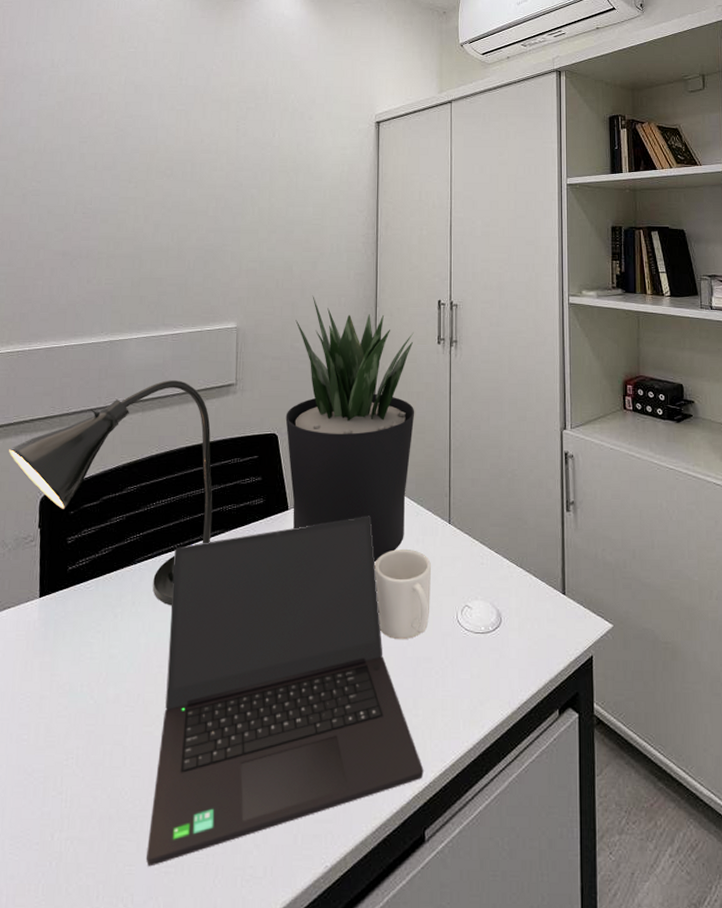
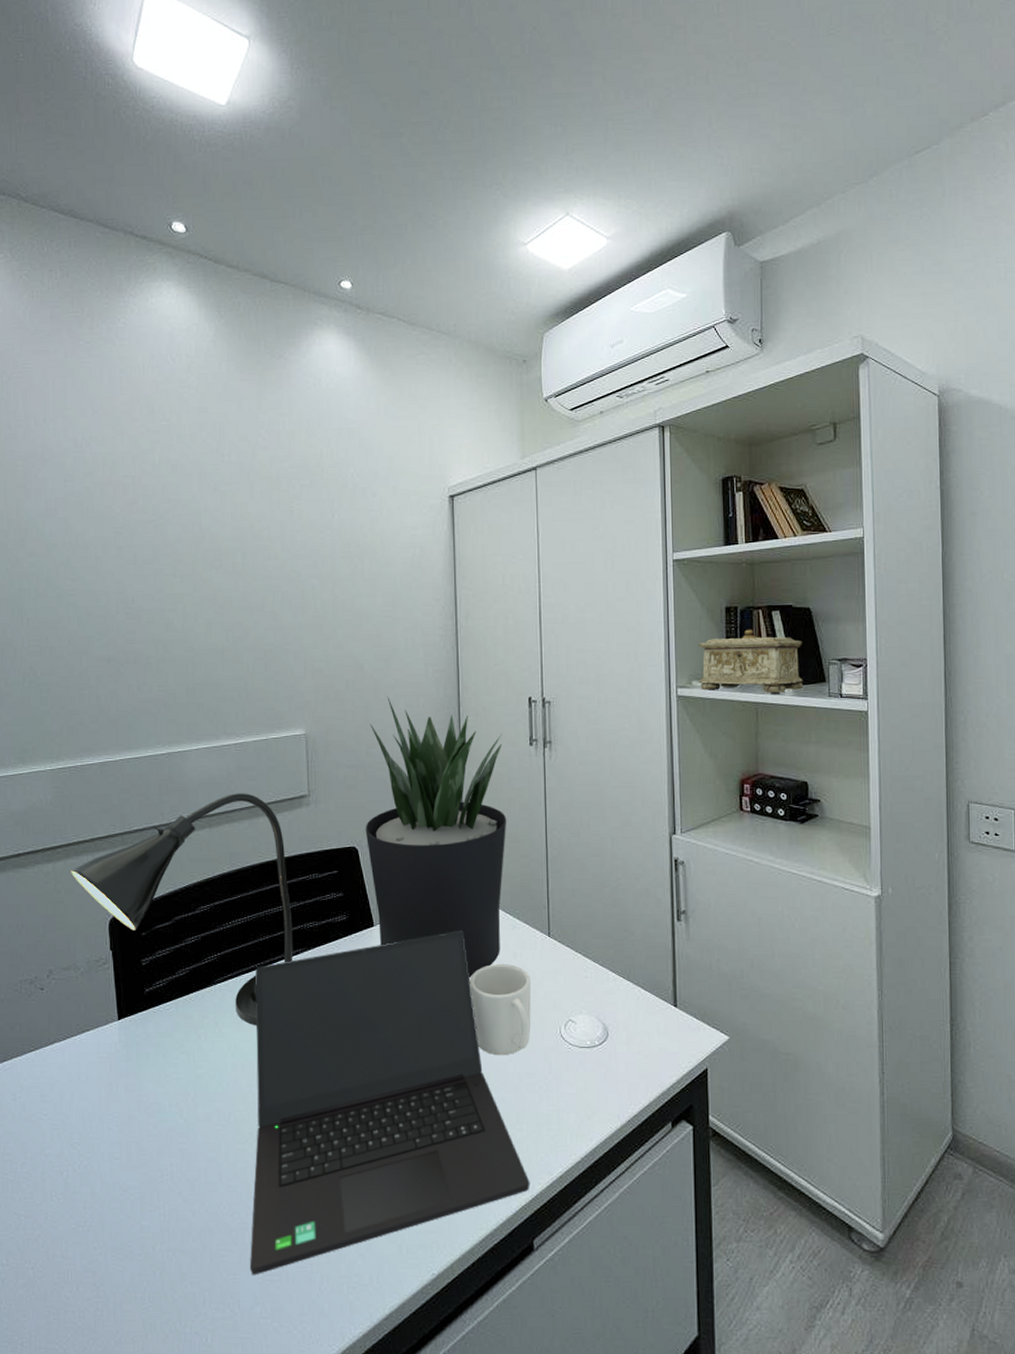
decorative box: none [587,246,679,304] -> present [698,629,803,693]

